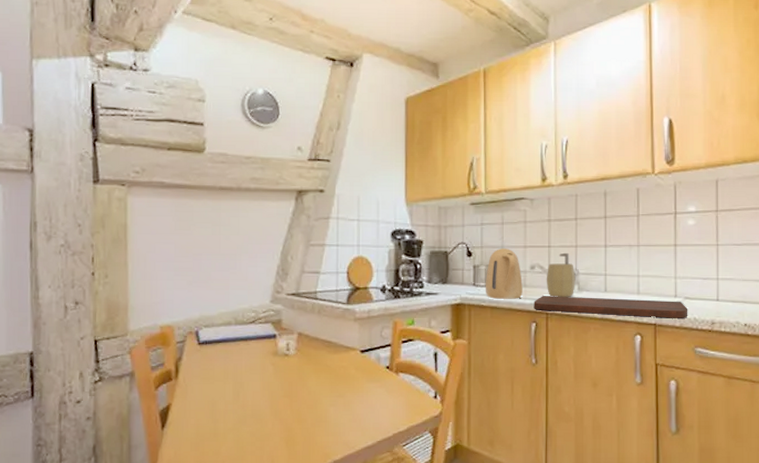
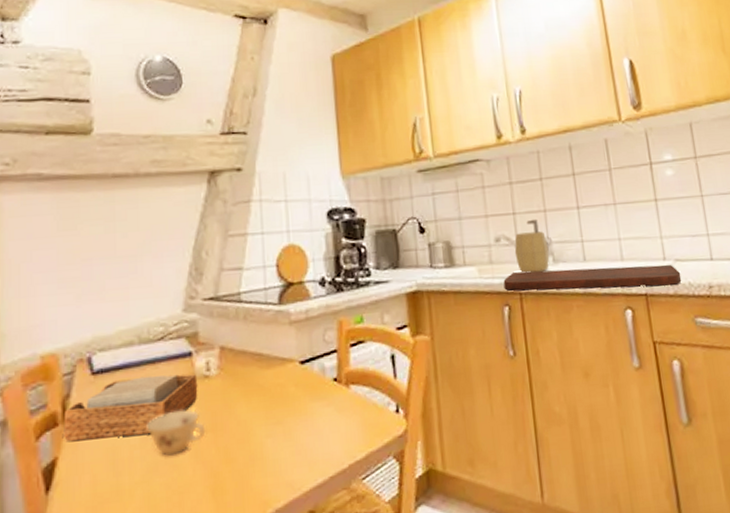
napkin holder: none [176,350,279,395] -> present [63,373,198,442]
teacup: none [239,378,284,412] -> present [147,409,206,456]
kettle: present [485,247,523,300] -> none [444,219,489,282]

